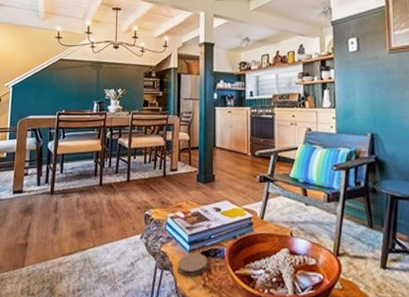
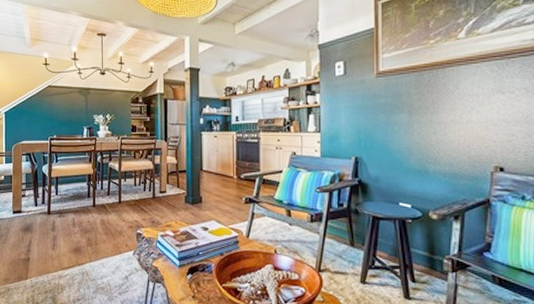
coaster: present [177,253,208,276] -> none [168,268,197,288]

